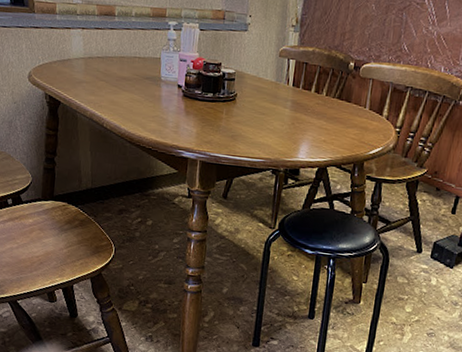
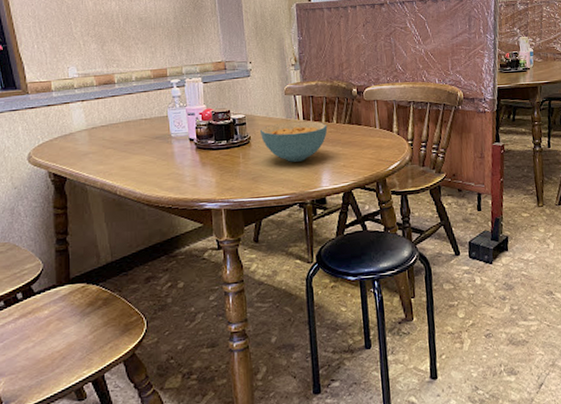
cereal bowl: none [247,85,316,129] -> present [260,121,328,162]

